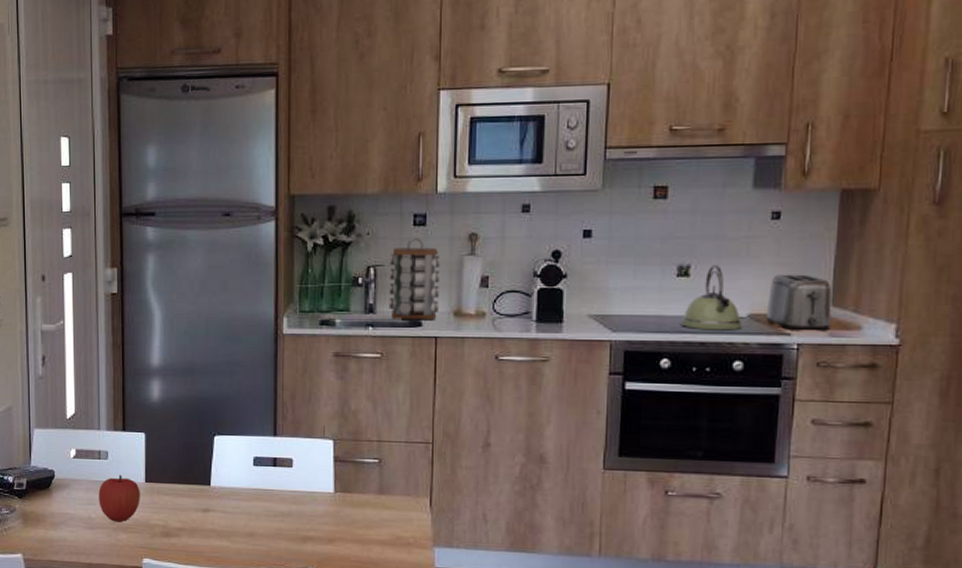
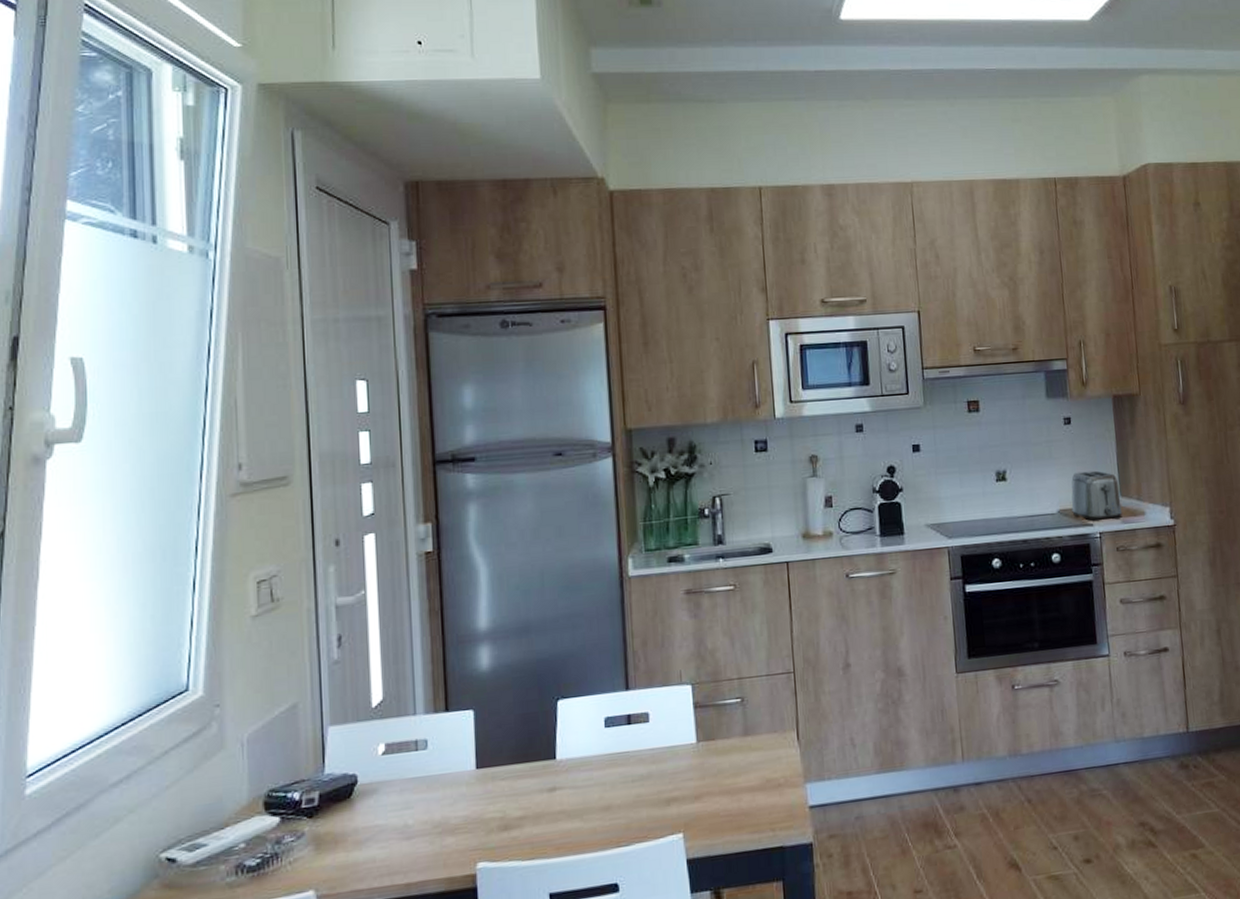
fruit: present [98,475,140,523] -> none [416,765,471,825]
spice rack: present [389,237,441,321] -> none [734,463,787,548]
kettle: present [680,265,742,332] -> none [1004,468,1054,529]

